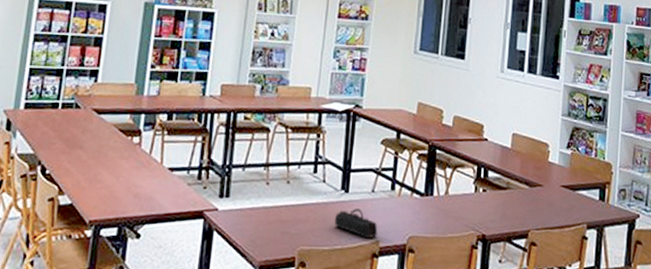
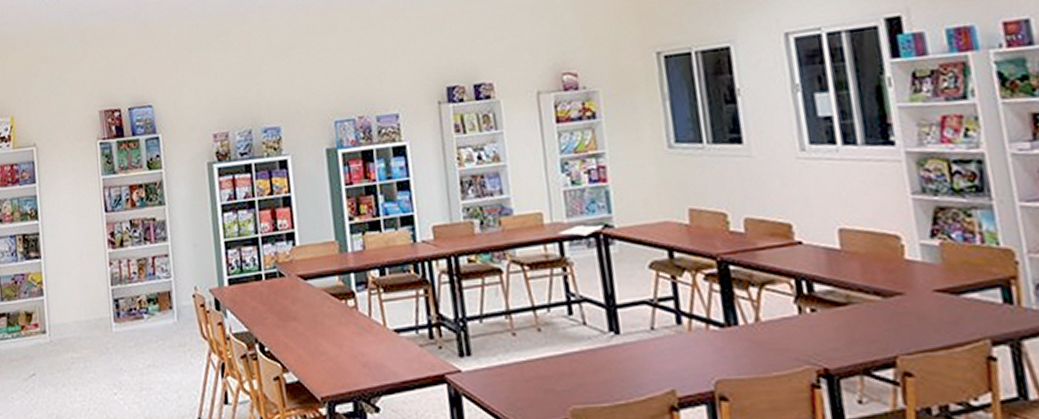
pencil case: present [334,208,378,239] -> none [608,352,671,389]

